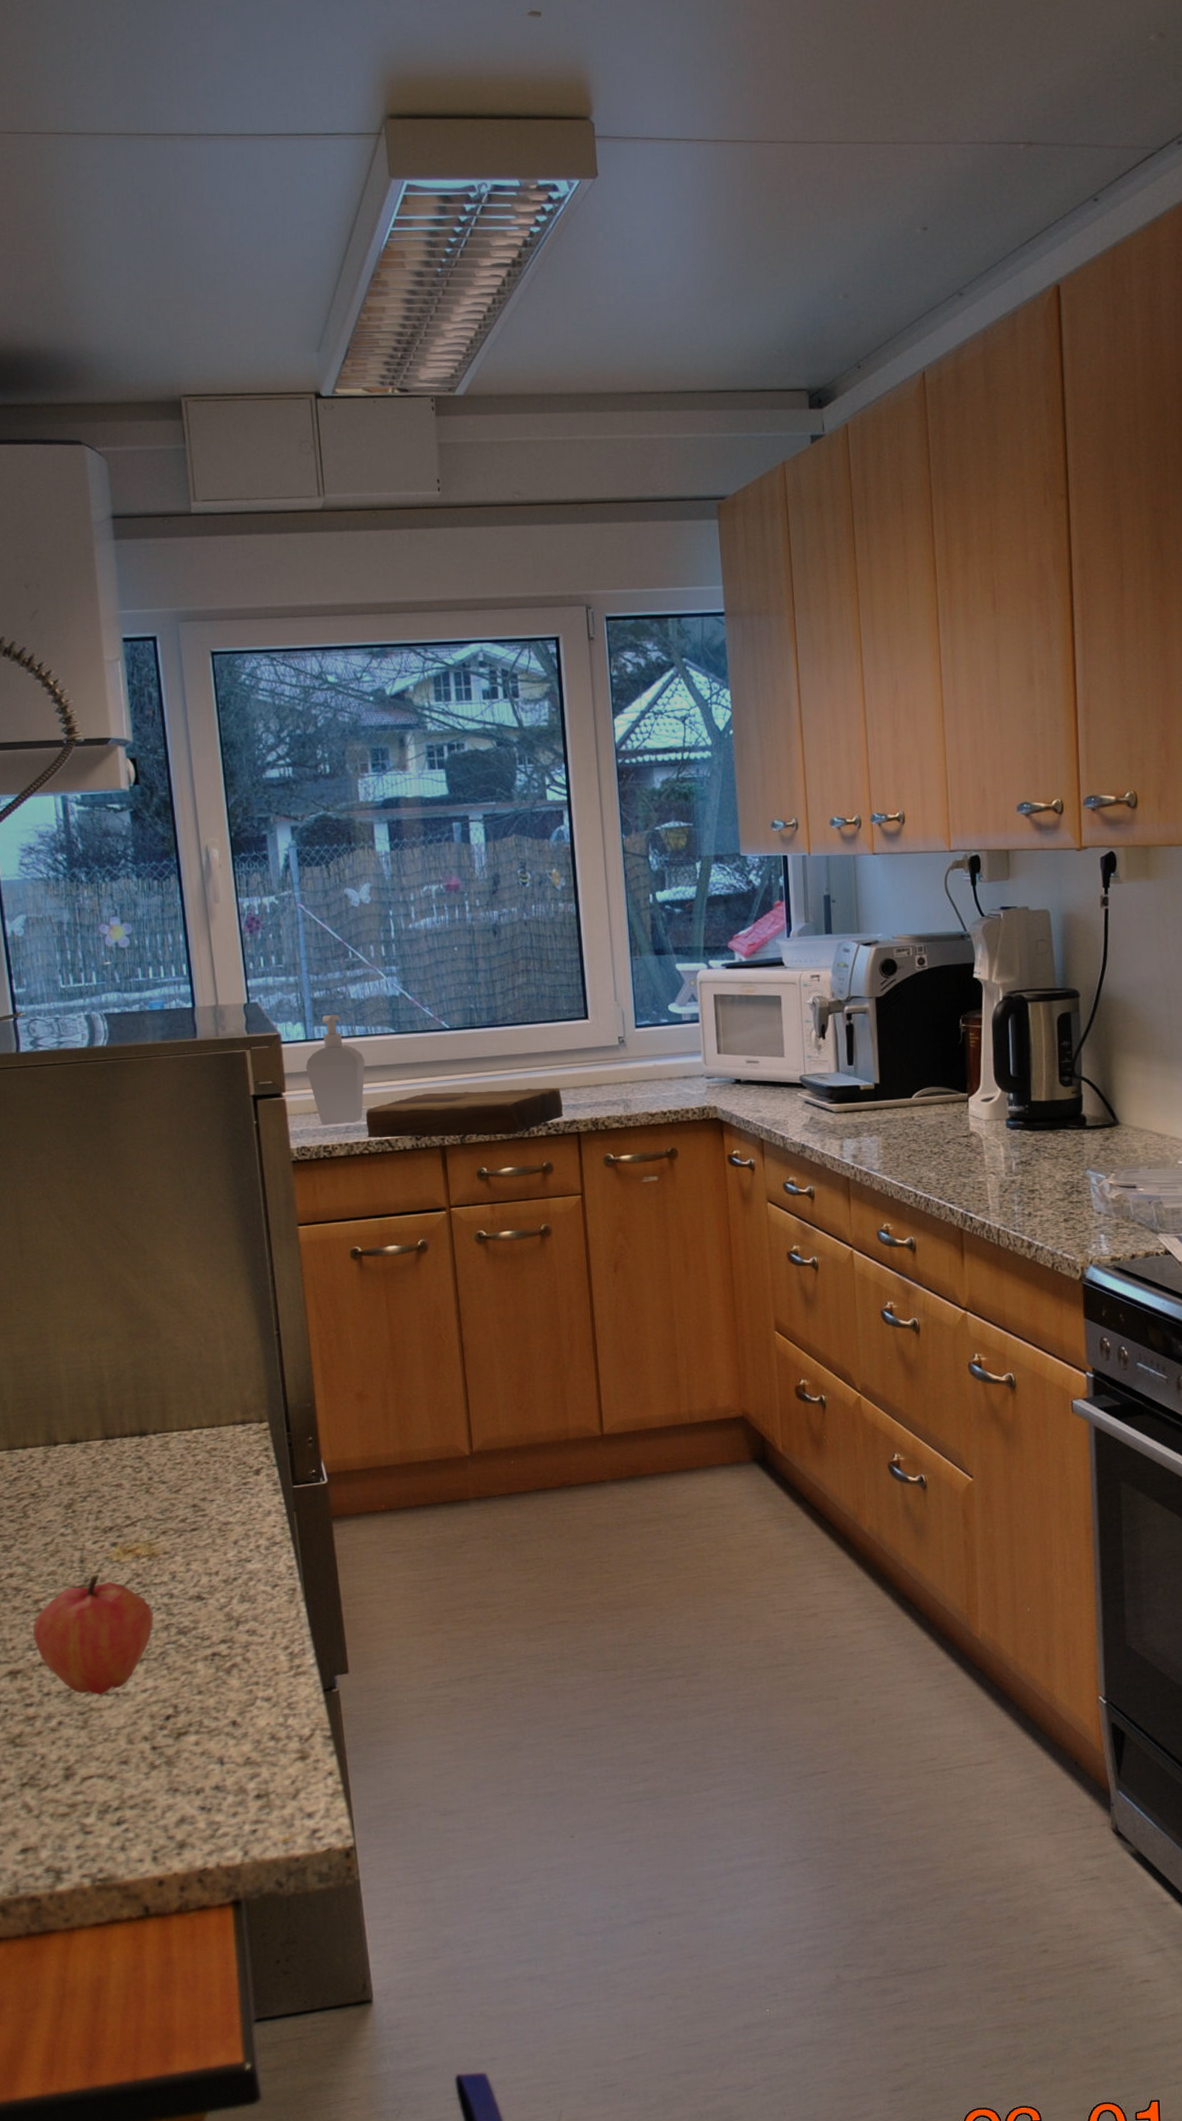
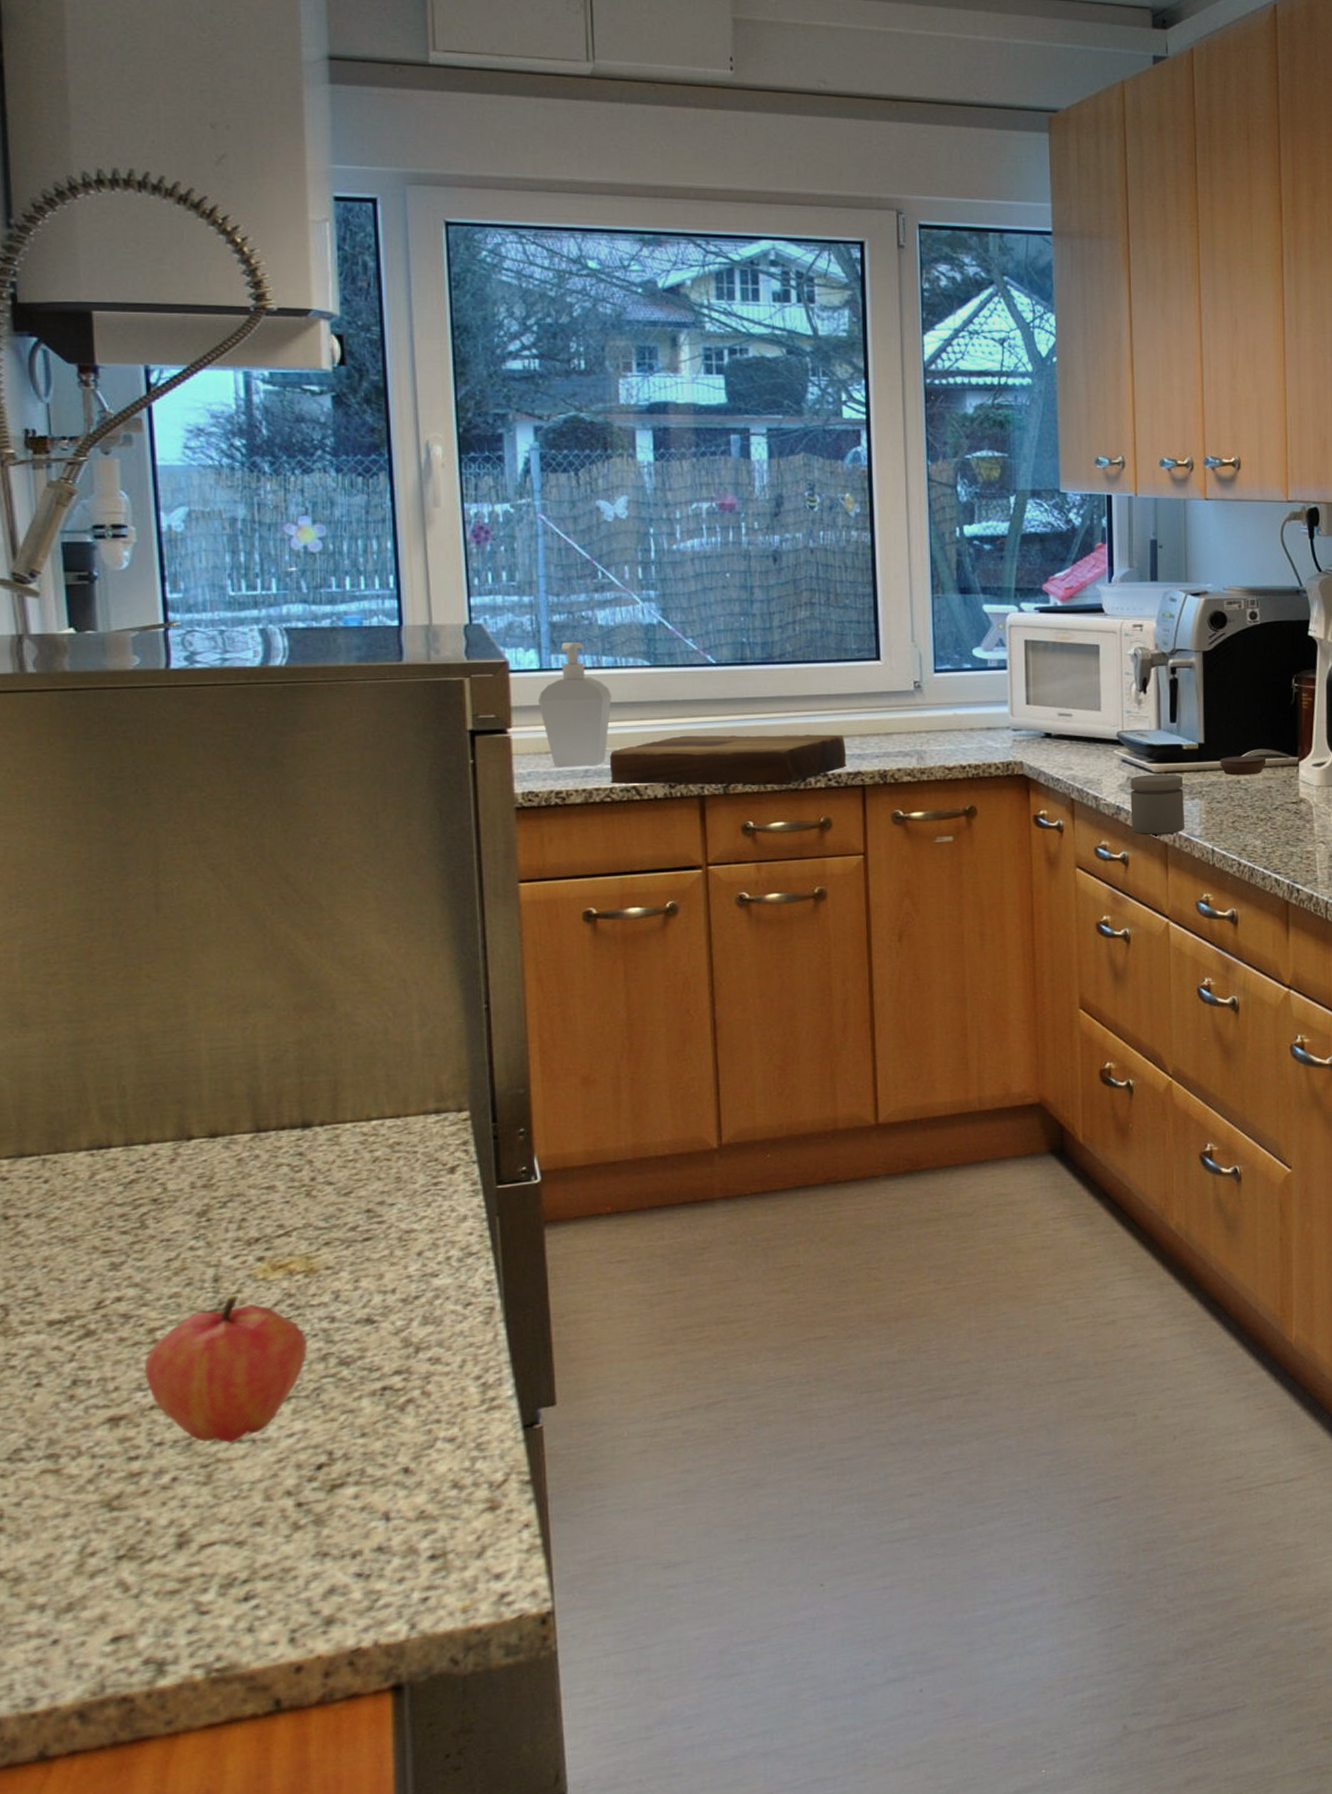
jar: none [813,1113,864,1171] -> present [1130,774,1184,835]
jar: none [890,1093,938,1193] -> present [1212,755,1266,860]

